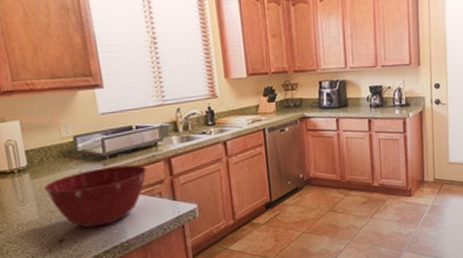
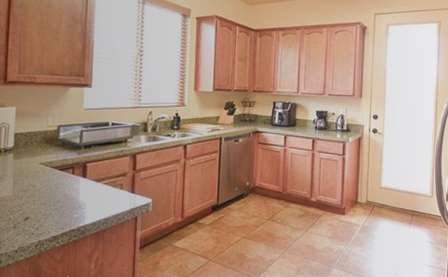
mixing bowl: present [44,165,147,228] -> none [23,156,114,210]

